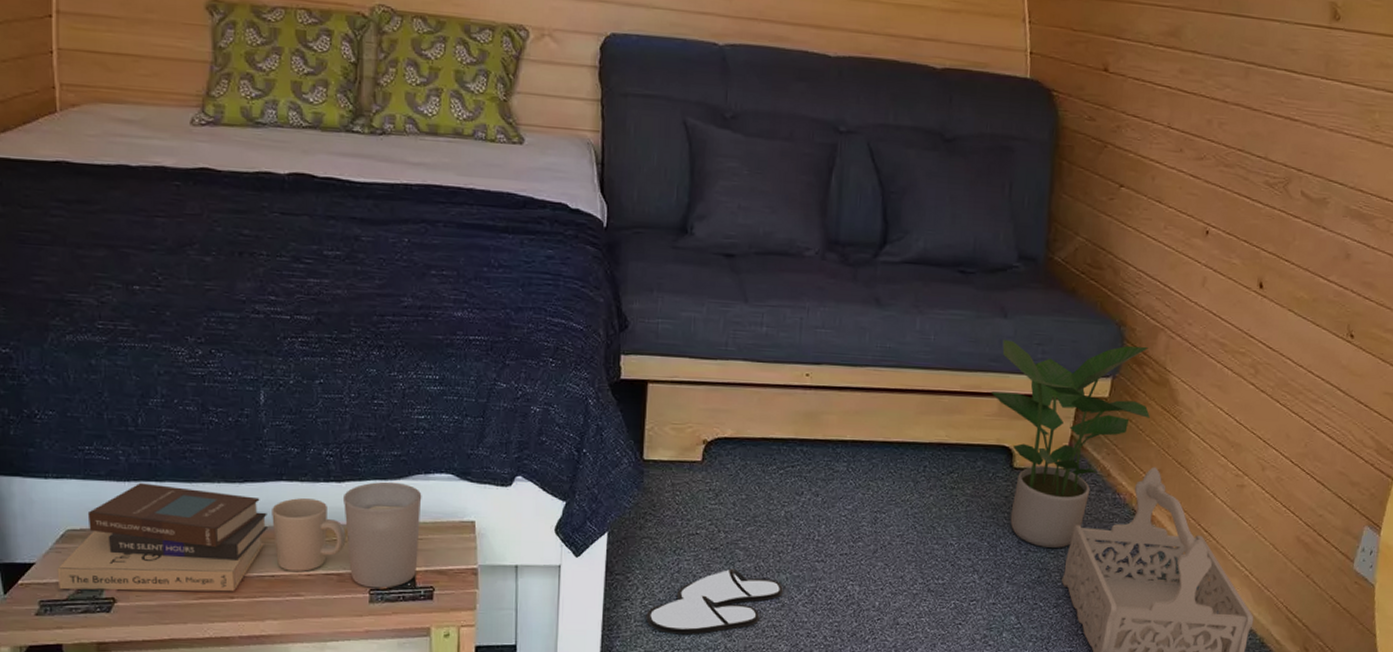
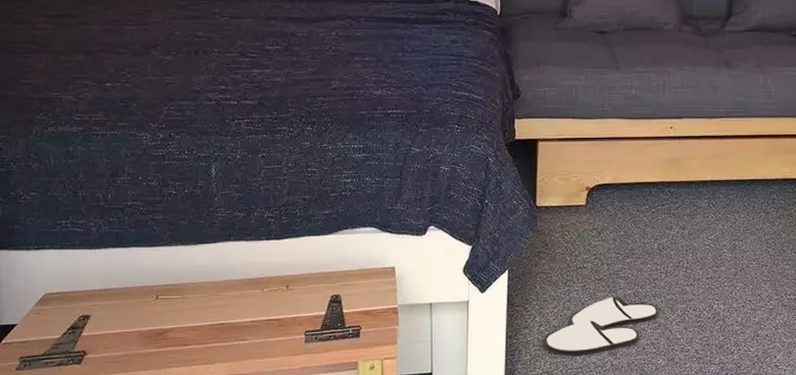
books: present [57,482,267,592] -> none [36,249,217,347]
mug: present [272,498,346,571] -> none [221,255,285,319]
candle holder: present [342,481,422,588] -> none [281,237,350,330]

